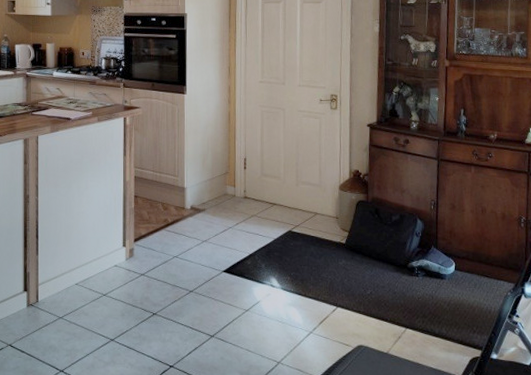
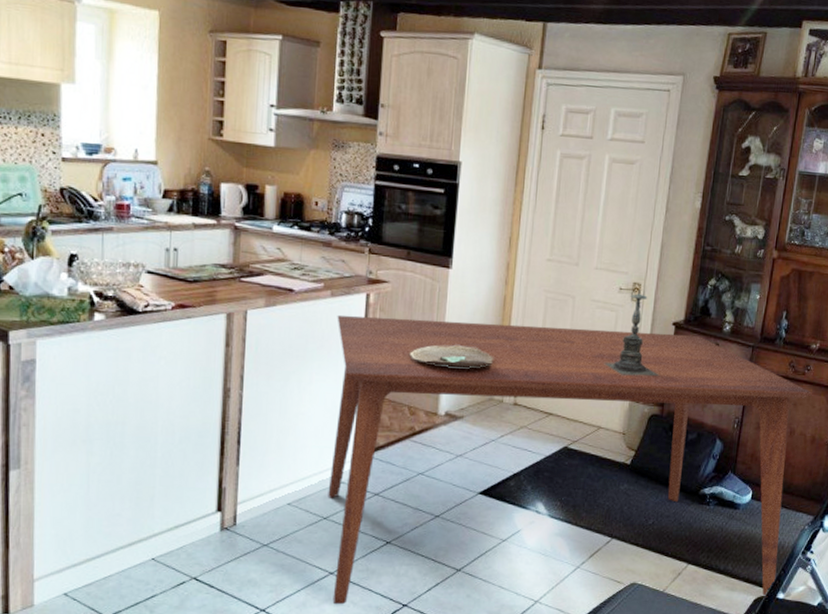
dining table: none [103,133,498,366] -> present [328,314,813,605]
decorative bowl: none [159,153,224,170] -> present [409,345,493,368]
candle holder: none [314,100,361,170] -> present [604,290,659,376]

